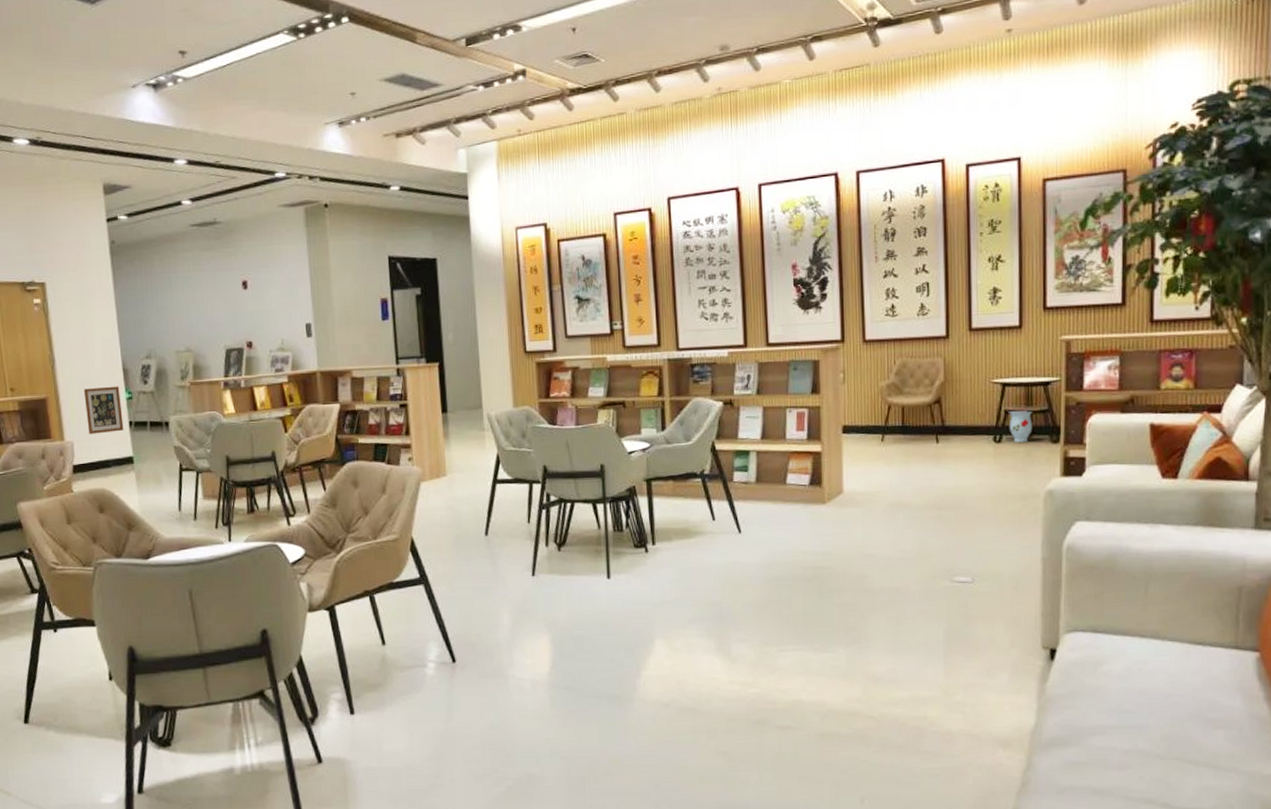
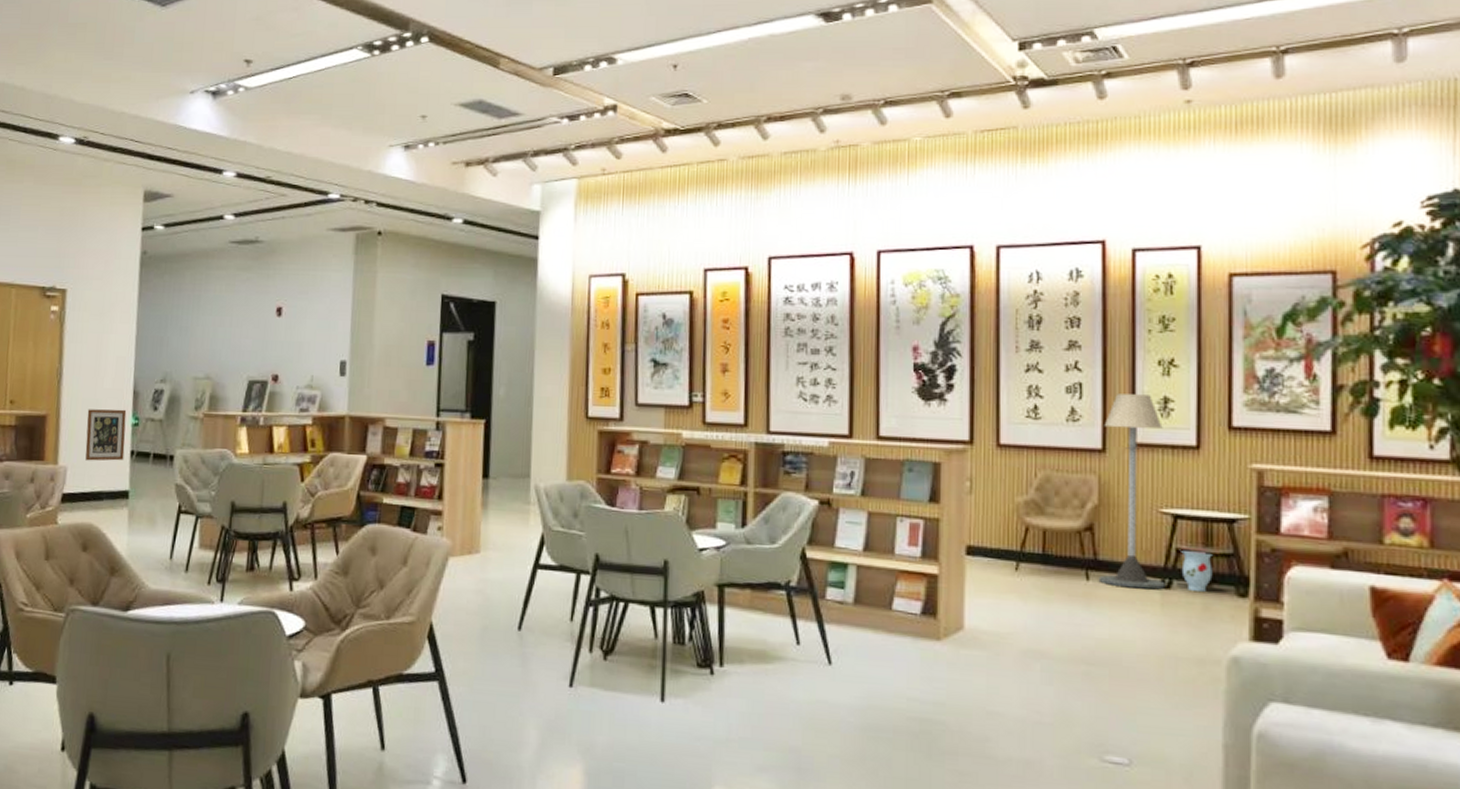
floor lamp: none [946,287,997,446] -> present [1098,394,1166,590]

